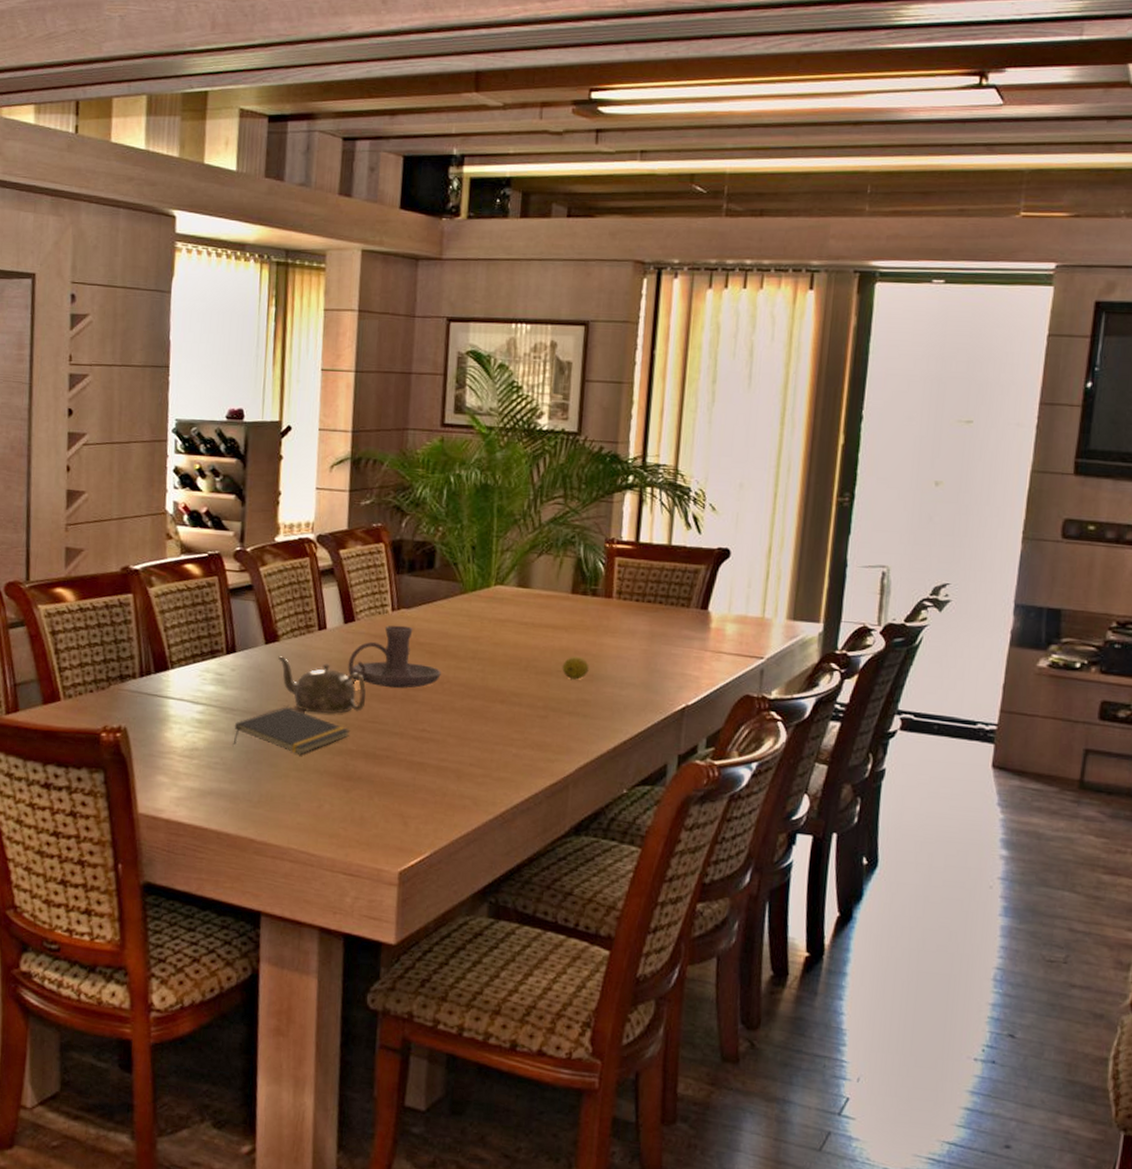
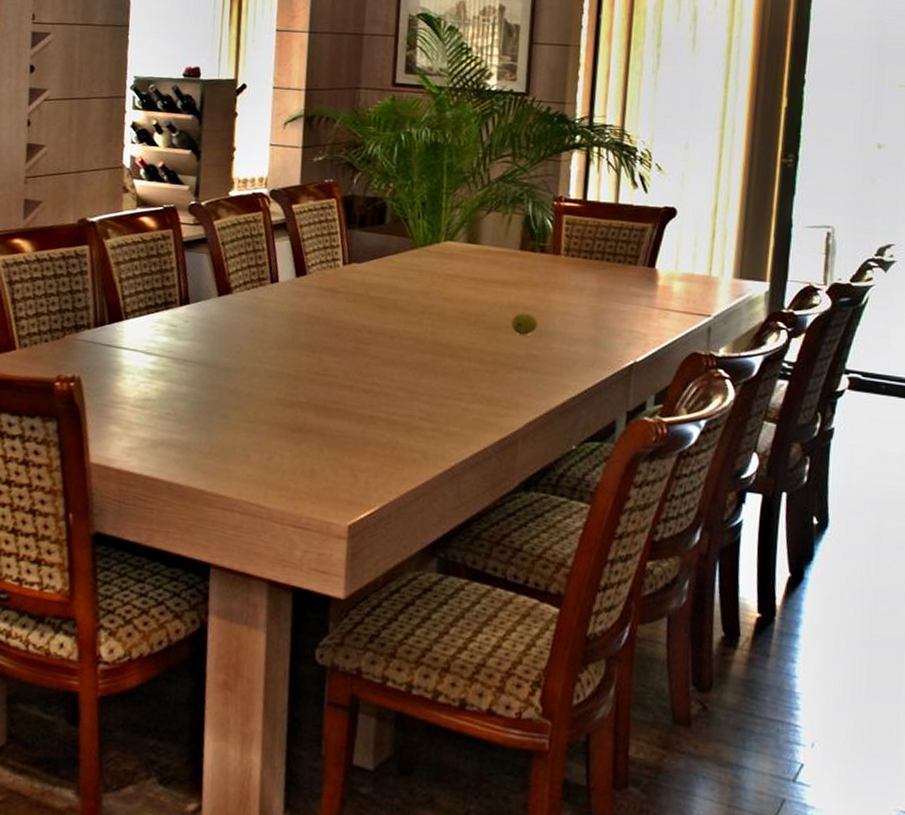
notepad: present [233,707,351,755] -> none [185,358,302,406]
teapot: present [278,656,366,714] -> none [231,308,317,366]
candle holder: present [348,625,441,689] -> none [299,279,391,342]

